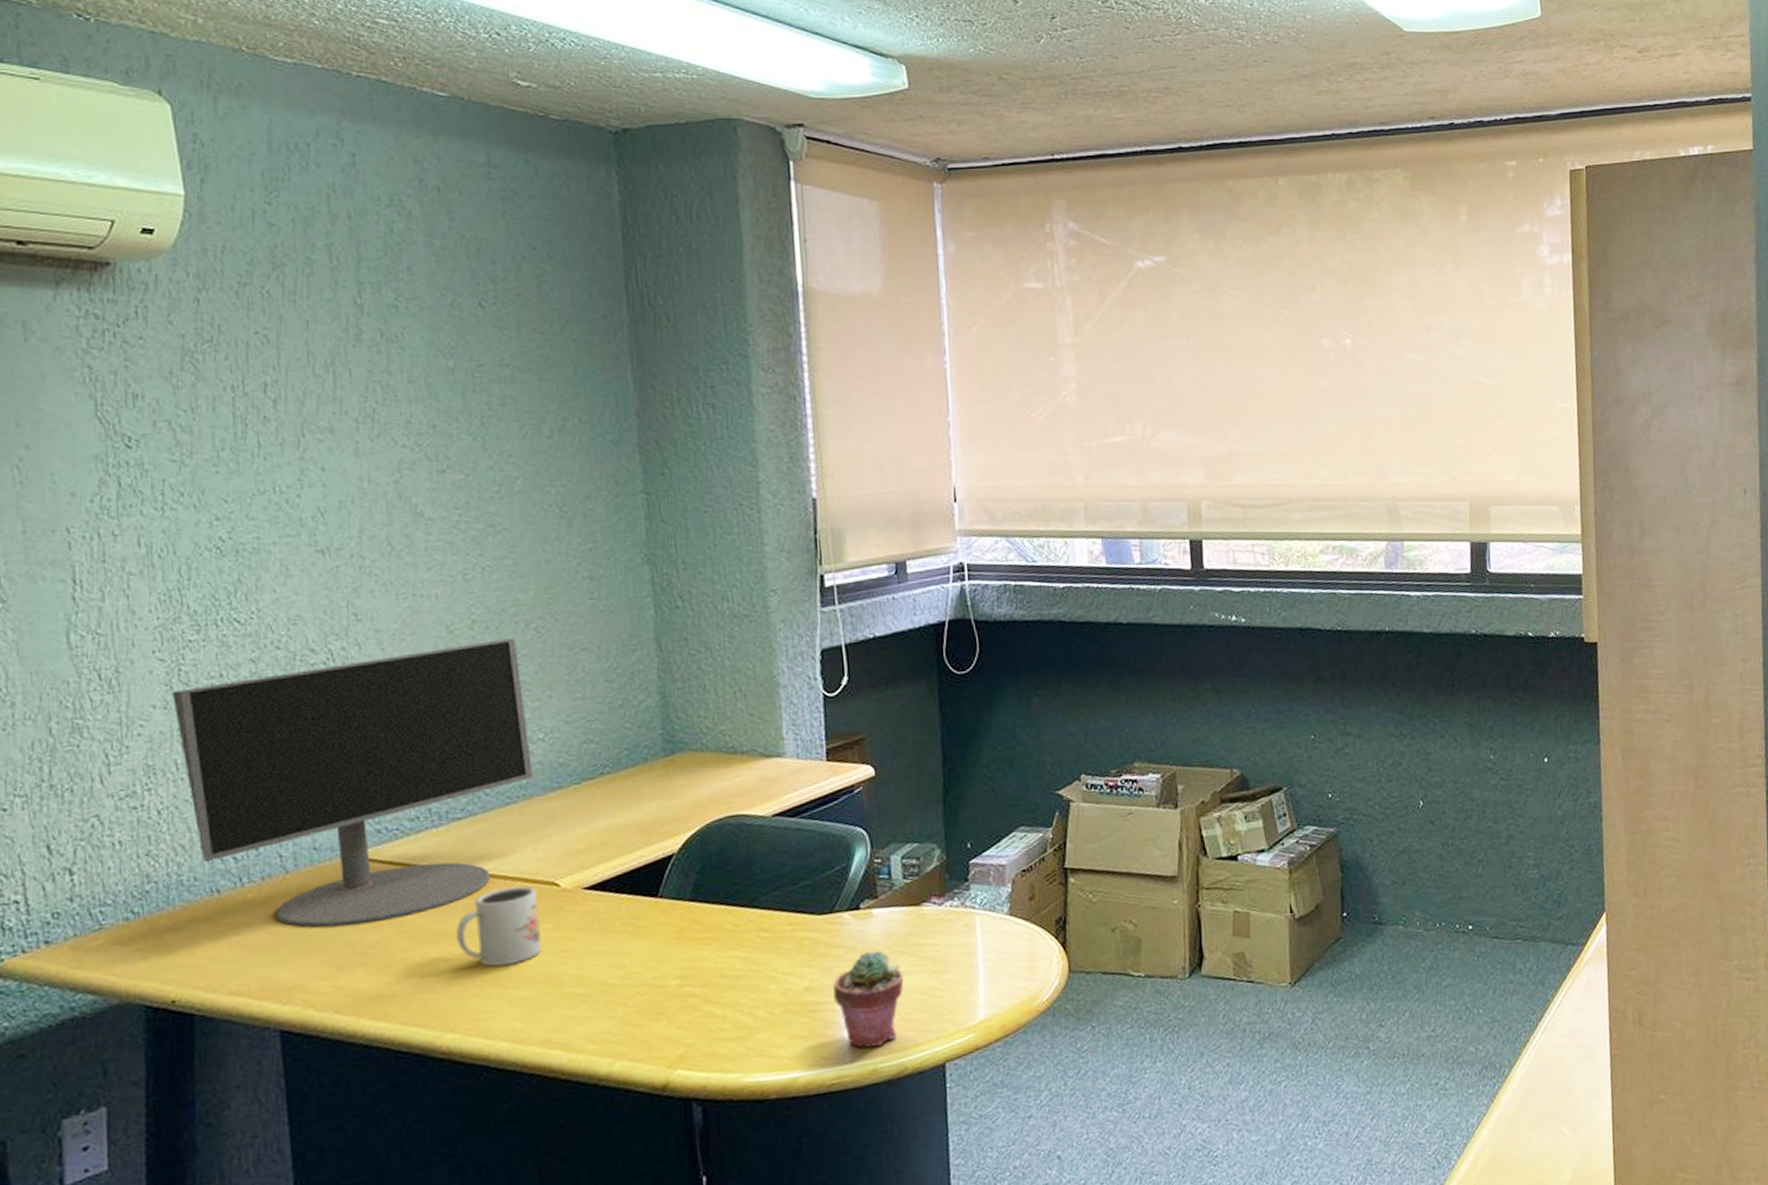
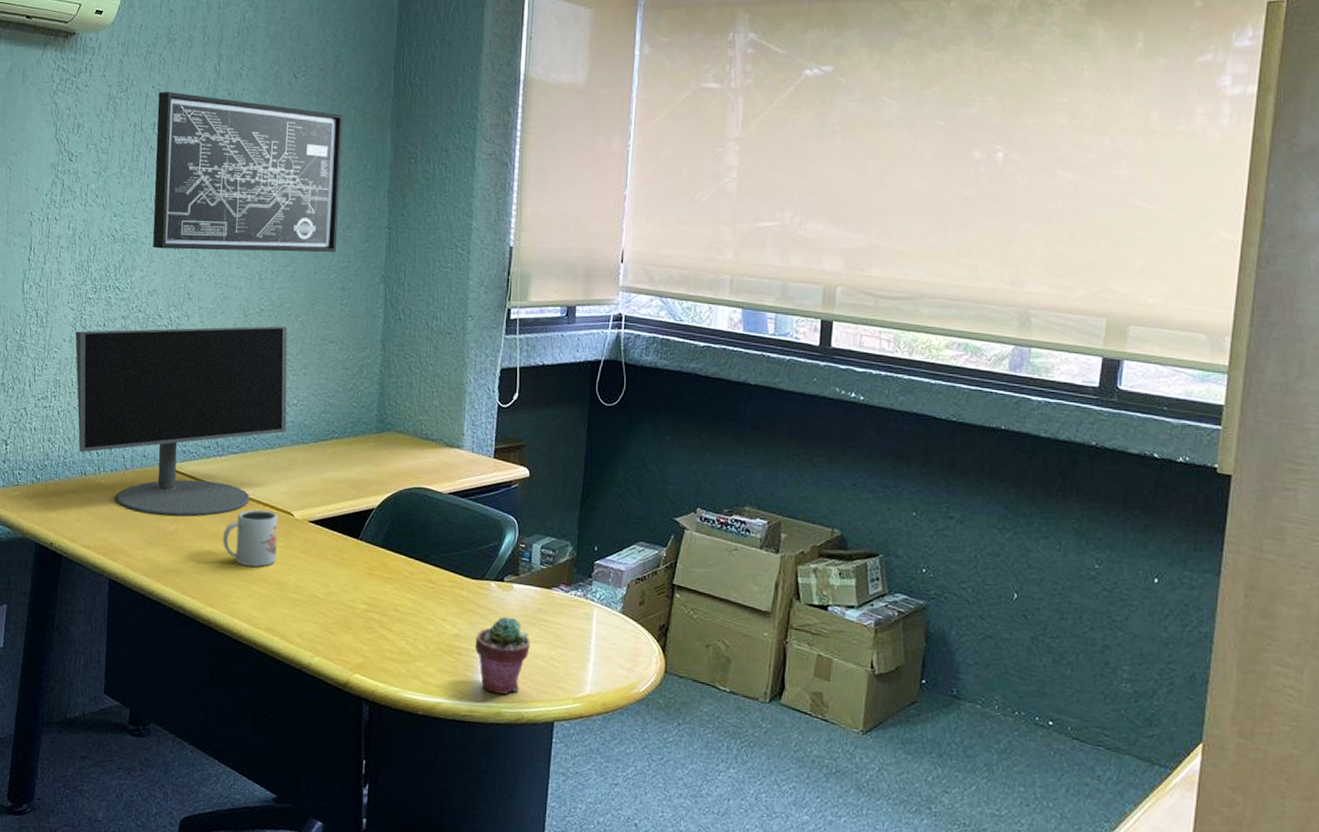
wall art: none [266,337,575,558] -> present [153,92,343,252]

